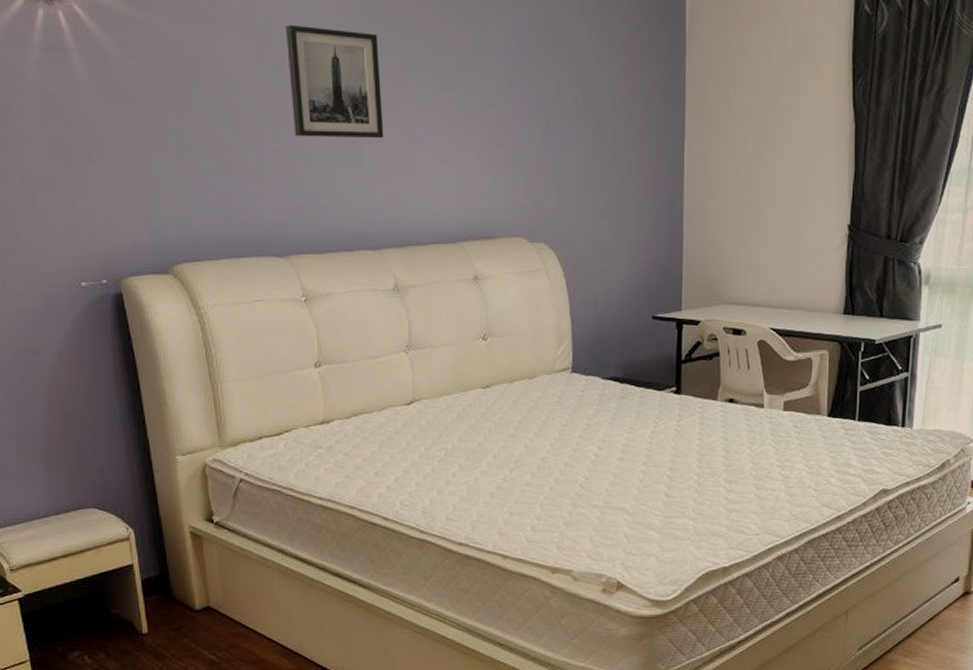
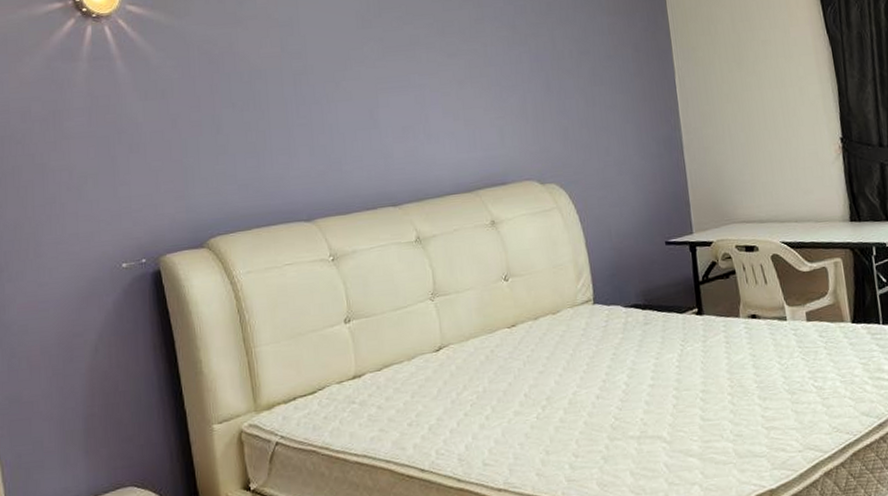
wall art: present [286,24,384,139] -> none [305,15,398,112]

